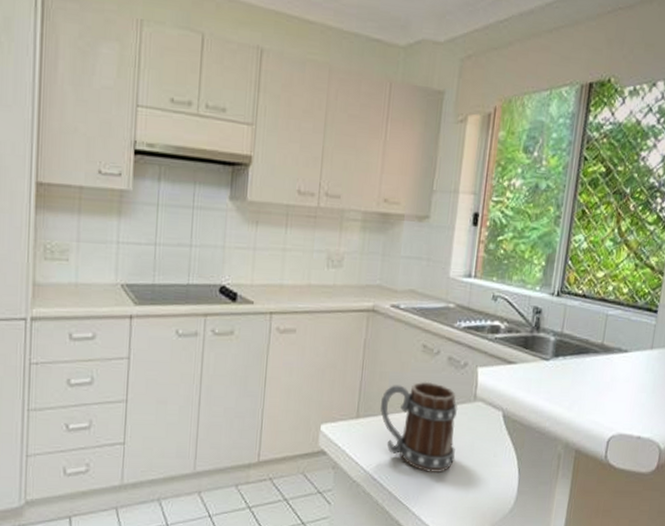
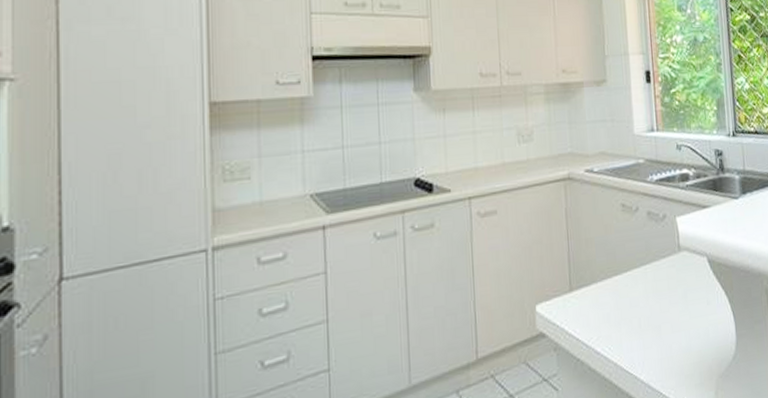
mug: present [380,381,458,474] -> none [591,240,672,335]

